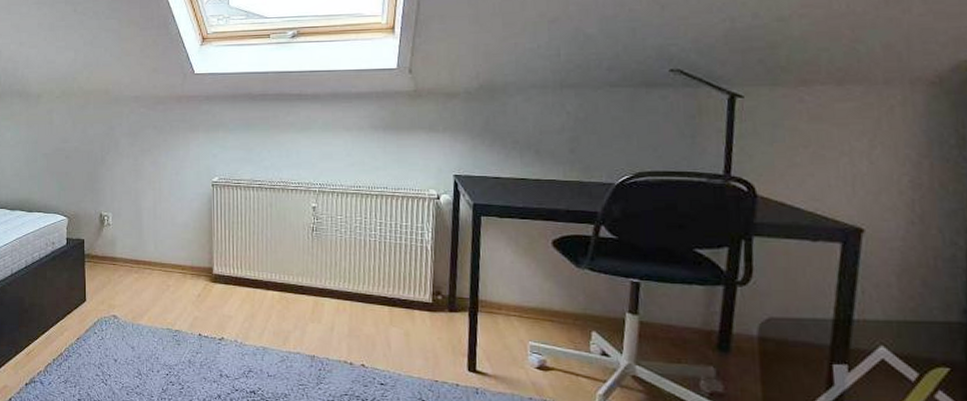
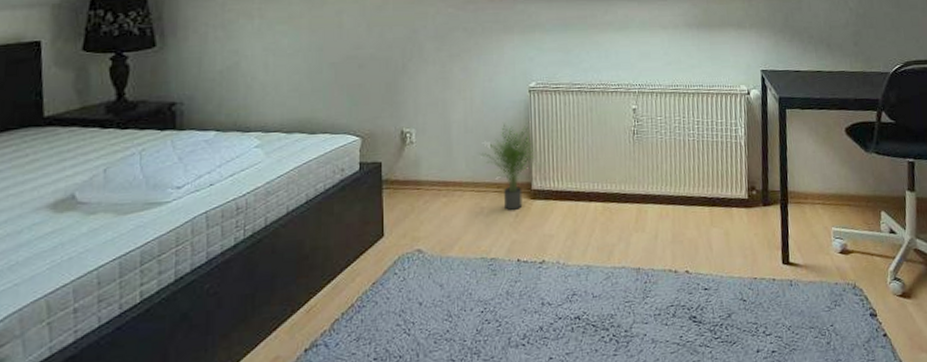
potted plant: none [166,213,215,290] -> present [479,121,533,210]

